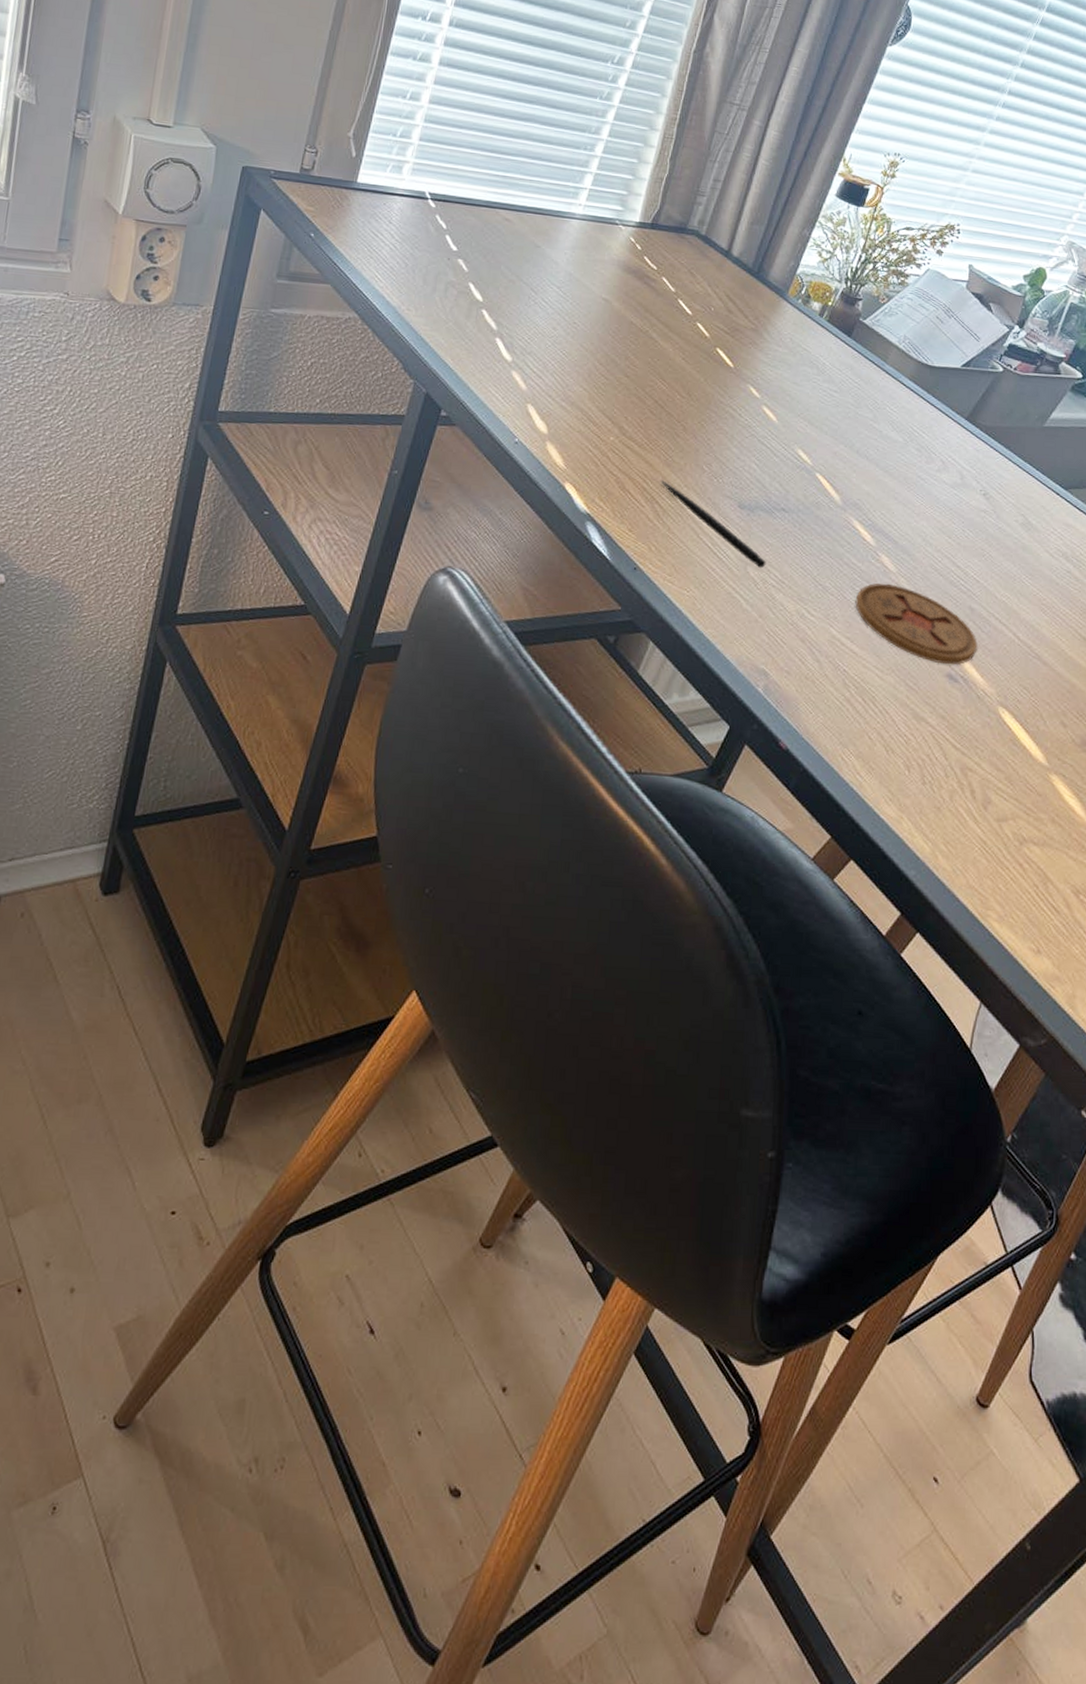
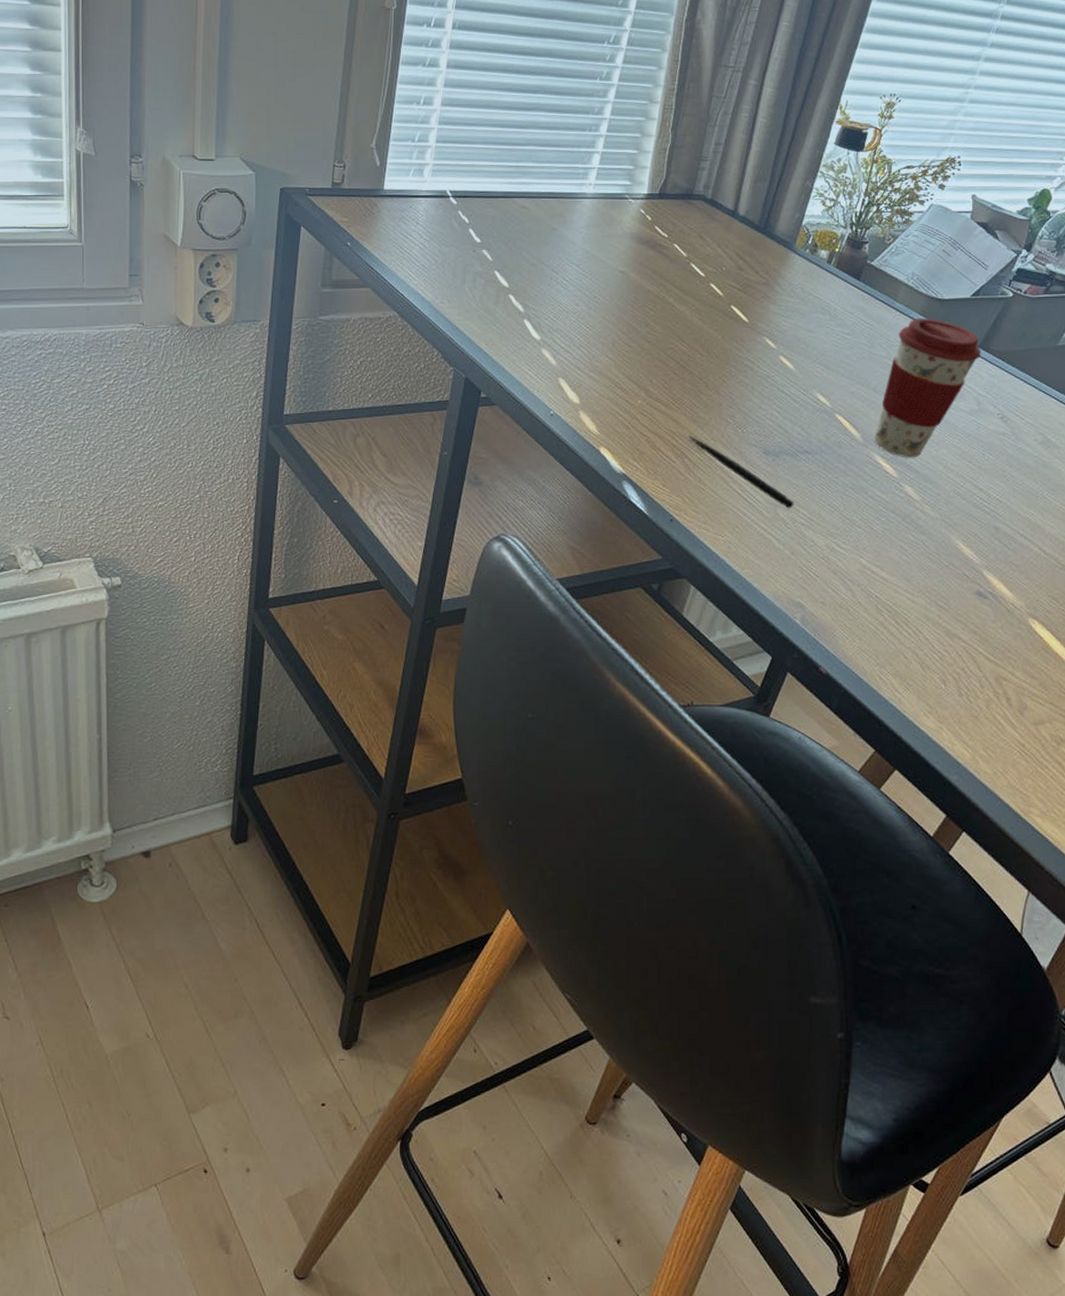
coffee cup: none [854,382,967,527] -> present [875,318,980,458]
coaster: present [855,583,979,665] -> none [882,511,1006,583]

